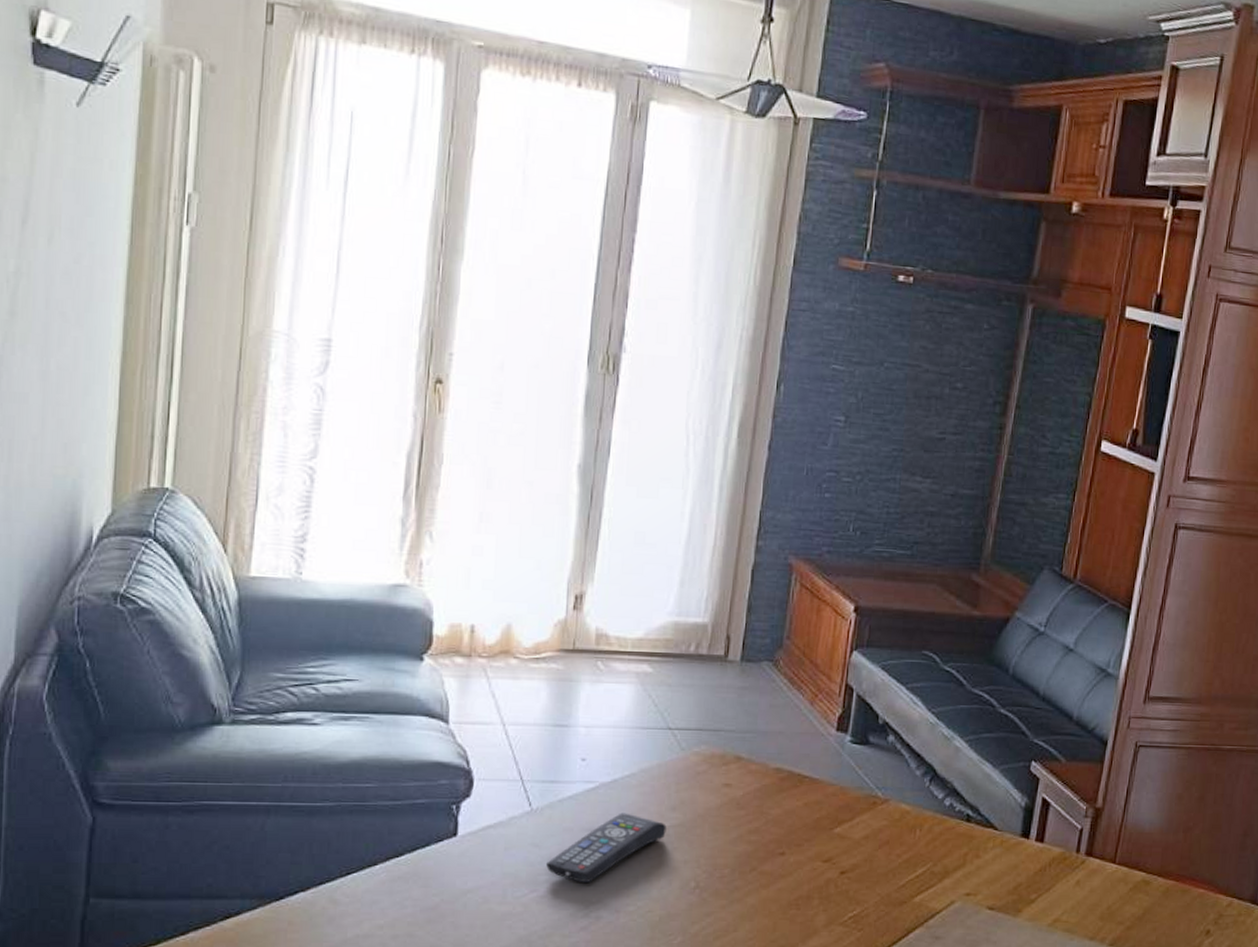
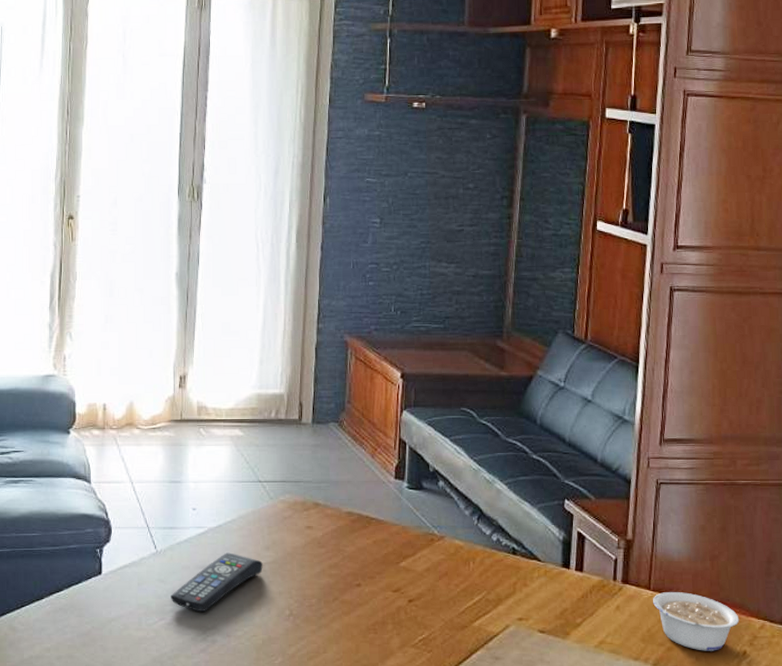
legume: none [1117,866,1207,930] -> present [653,592,740,651]

